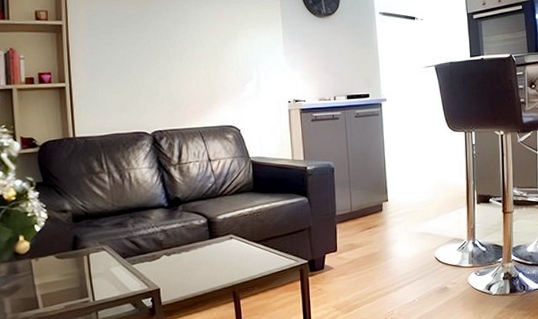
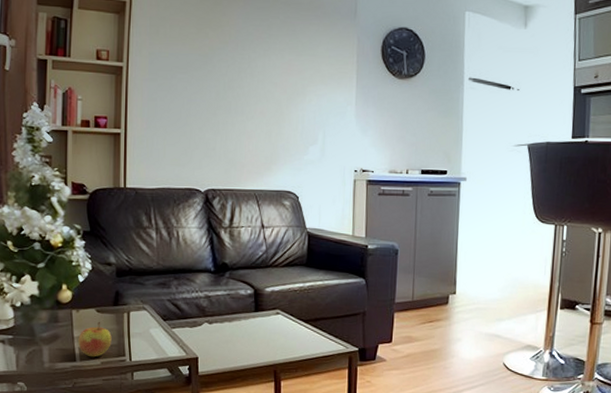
apple: none [40,268,74,303] -> present [78,322,112,358]

